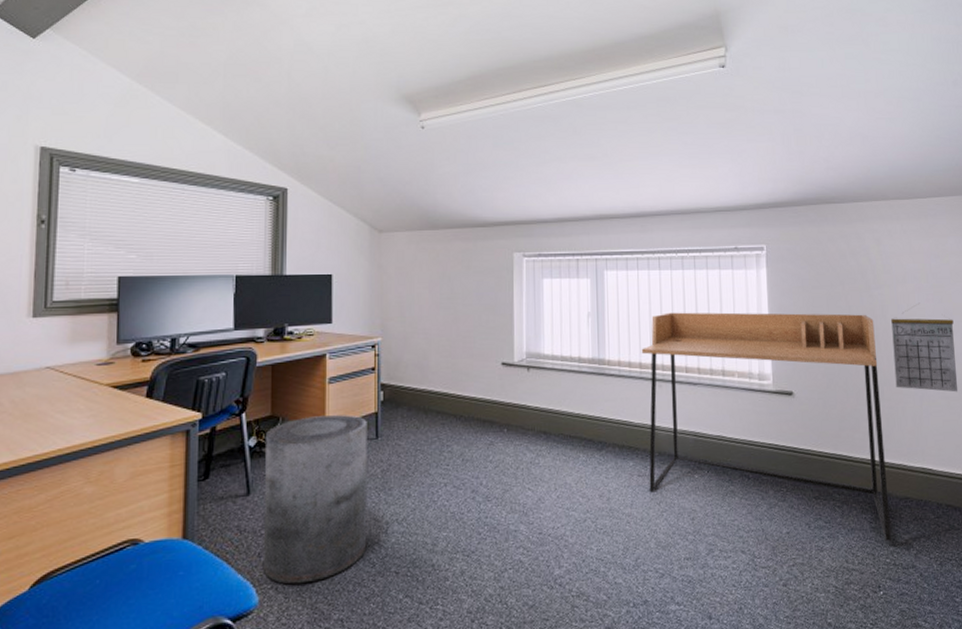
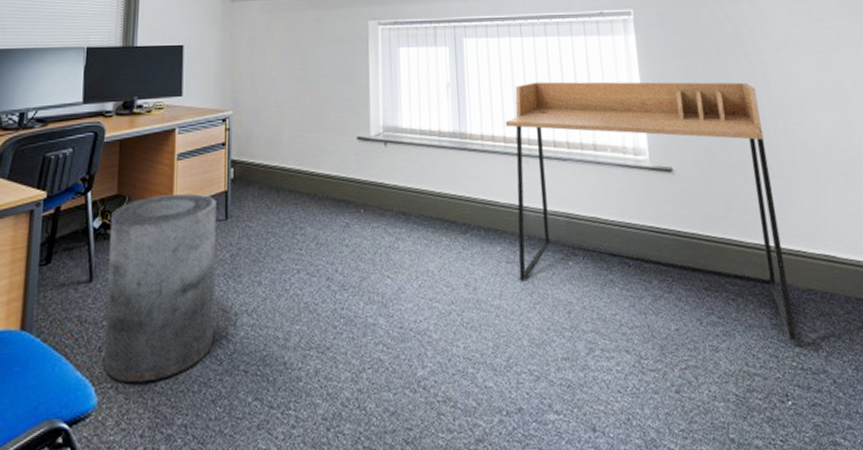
calendar: present [891,312,958,392] -> none [775,79,857,169]

